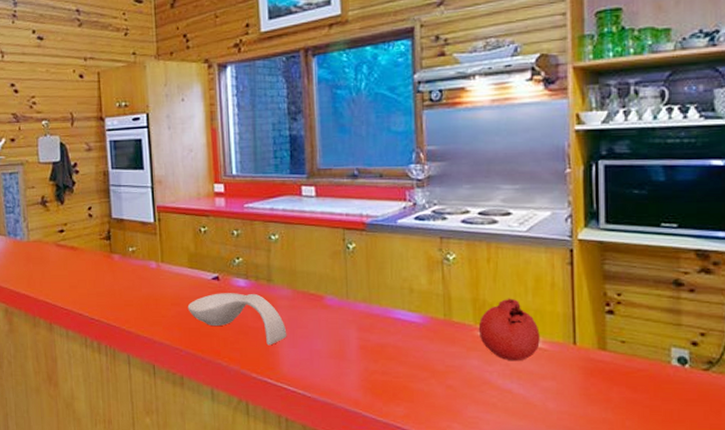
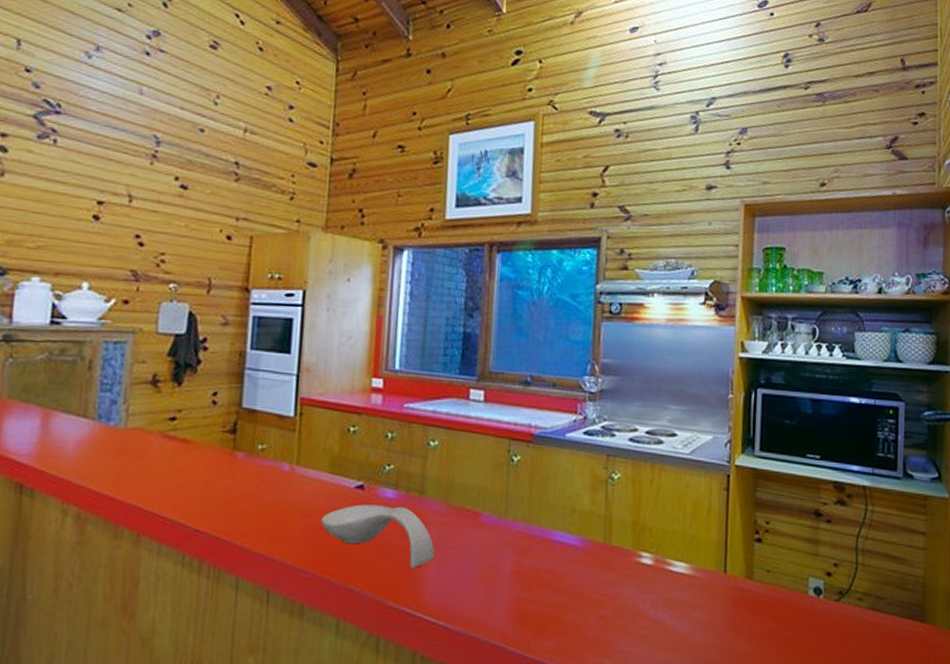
fruit: present [478,298,540,362] -> none [636,522,694,590]

